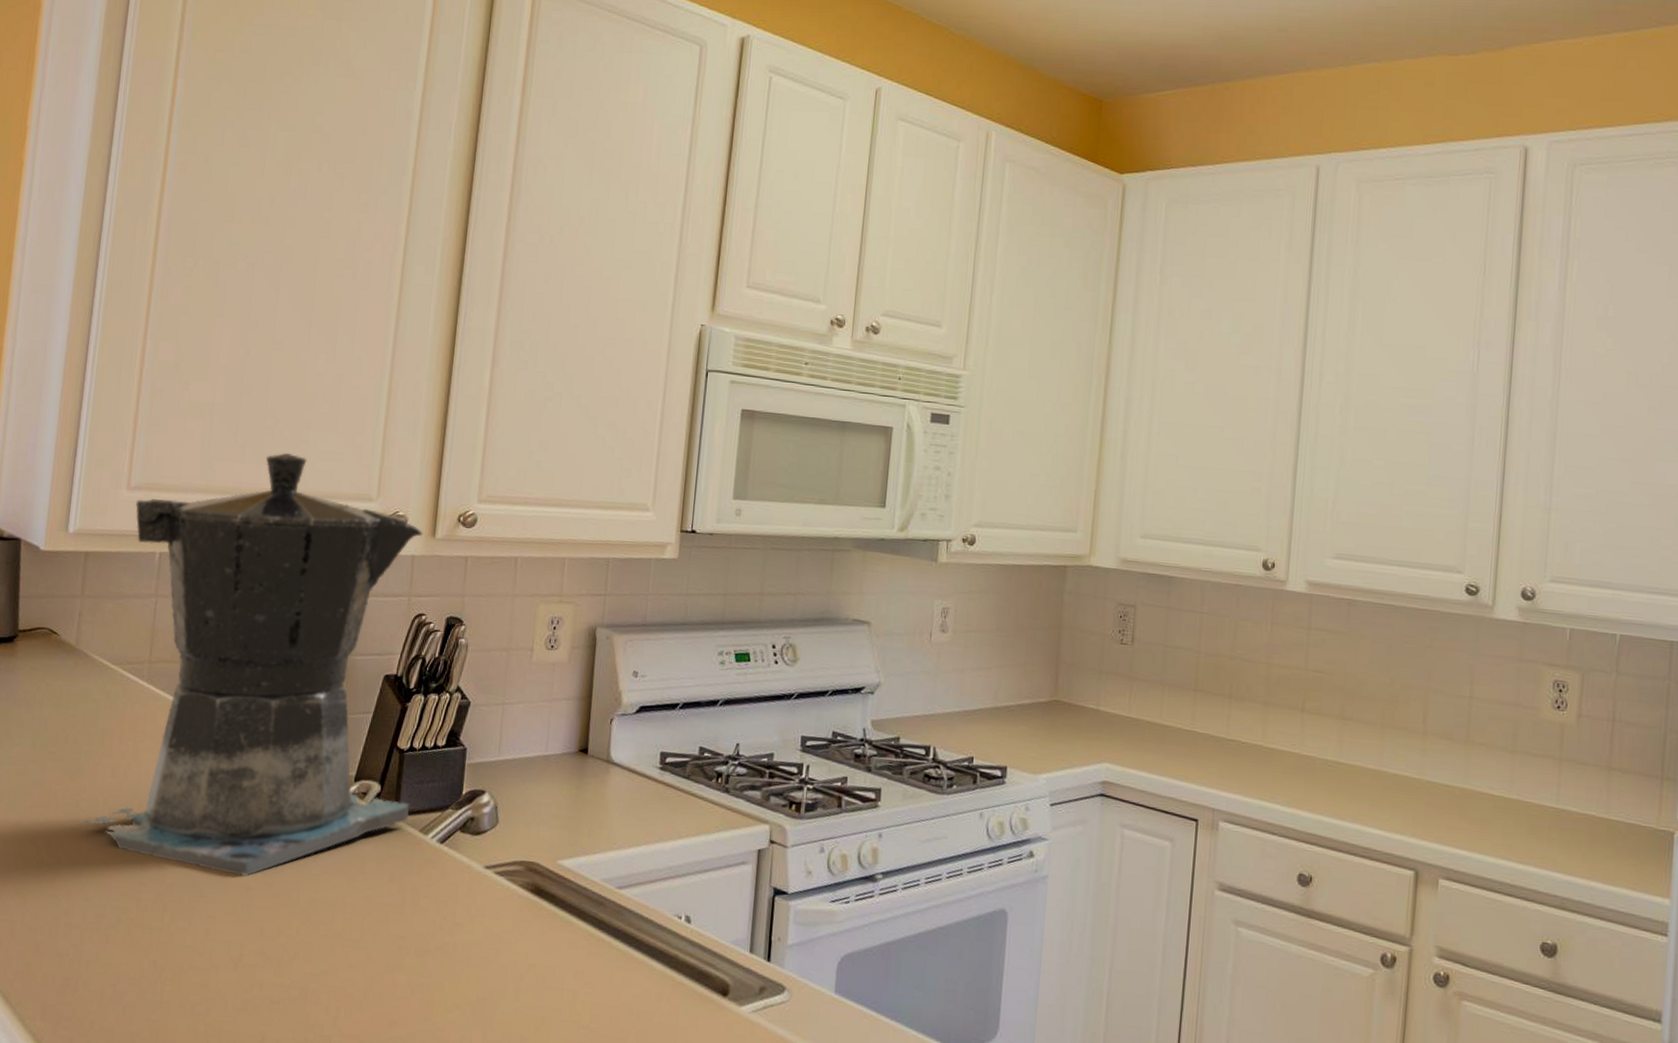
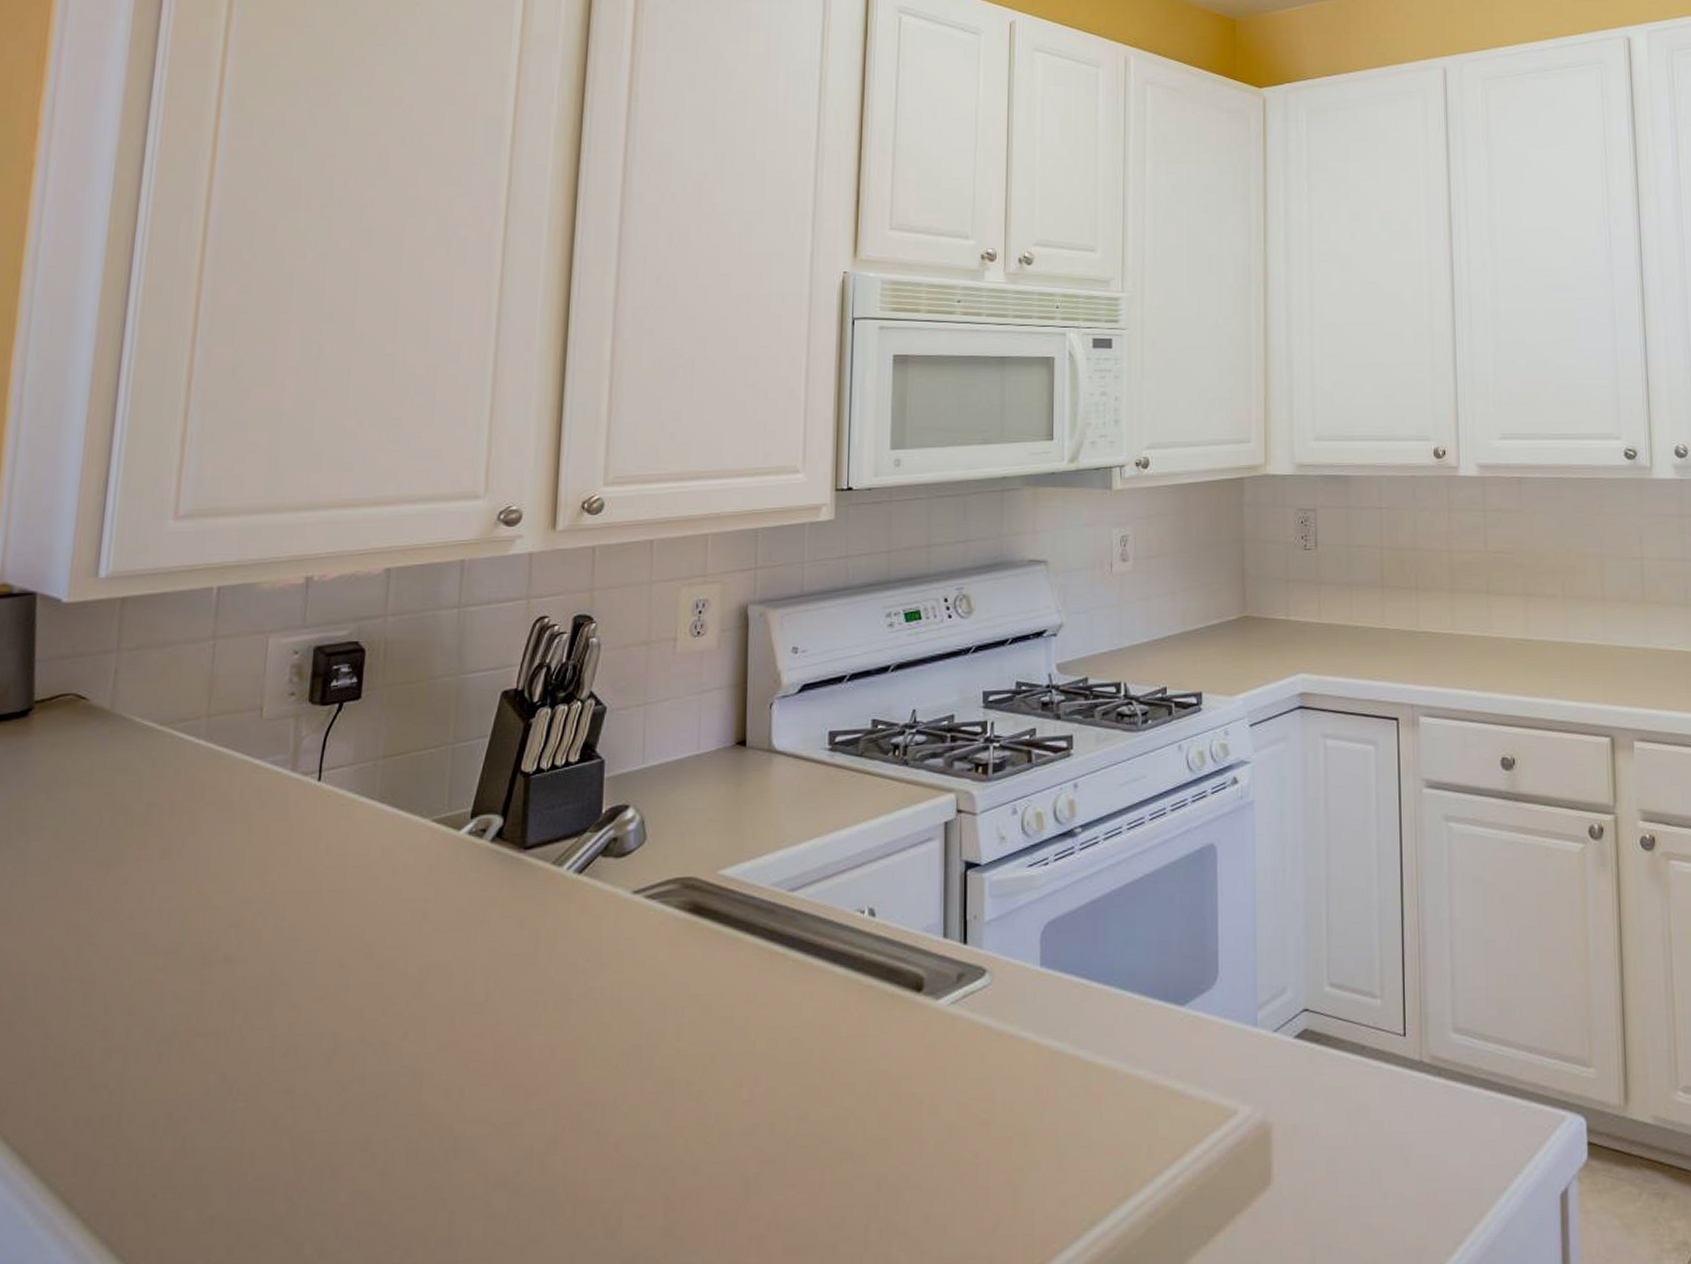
coffee maker: present [71,452,424,877] -> none [108,456,542,952]

